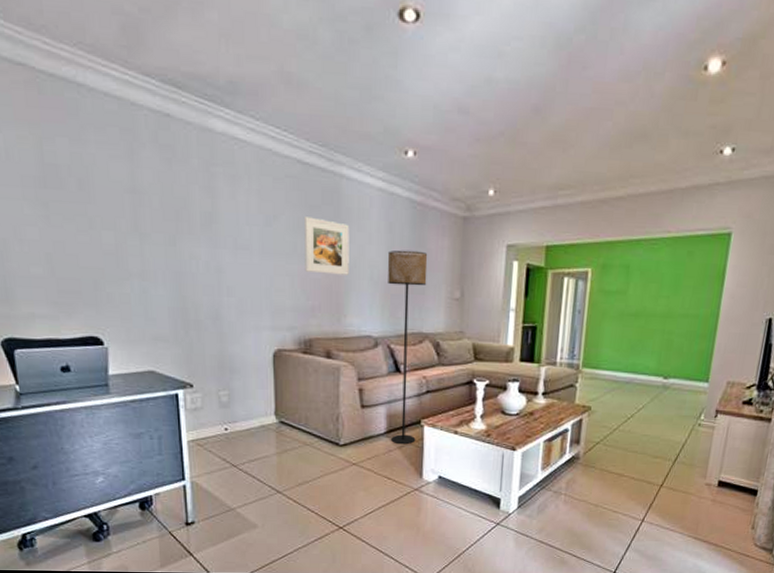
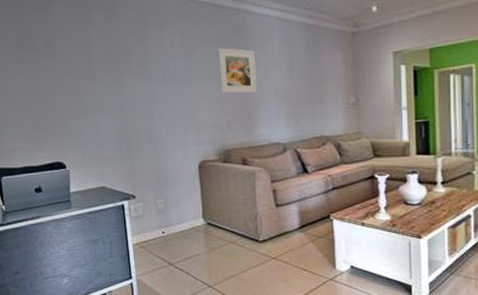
floor lamp: present [387,250,428,445] -> none [288,65,327,238]

